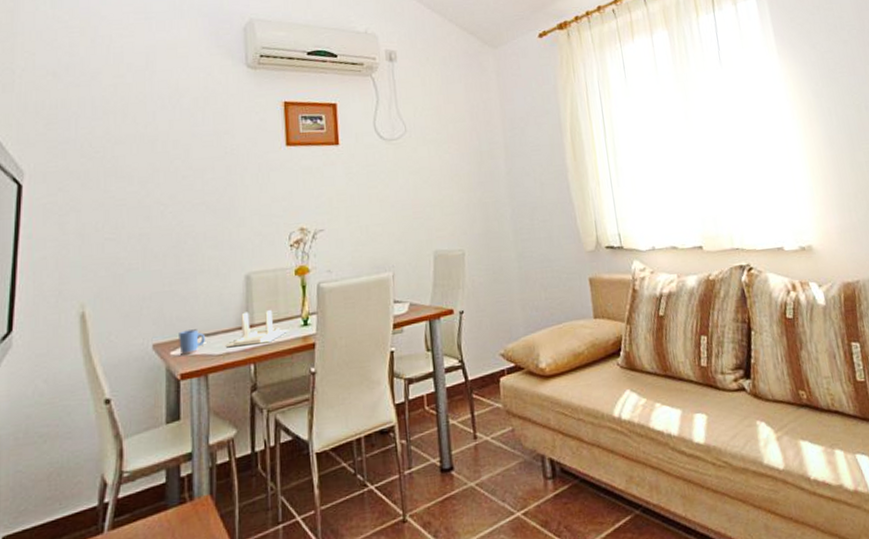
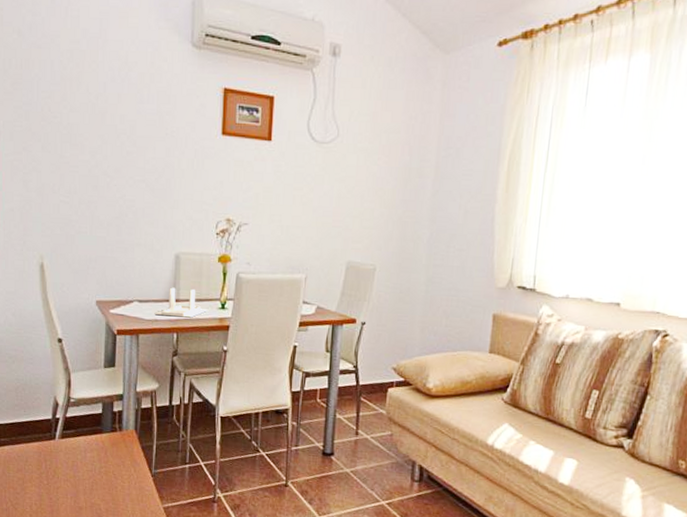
mug: present [179,329,205,355] -> none [117,294,138,315]

